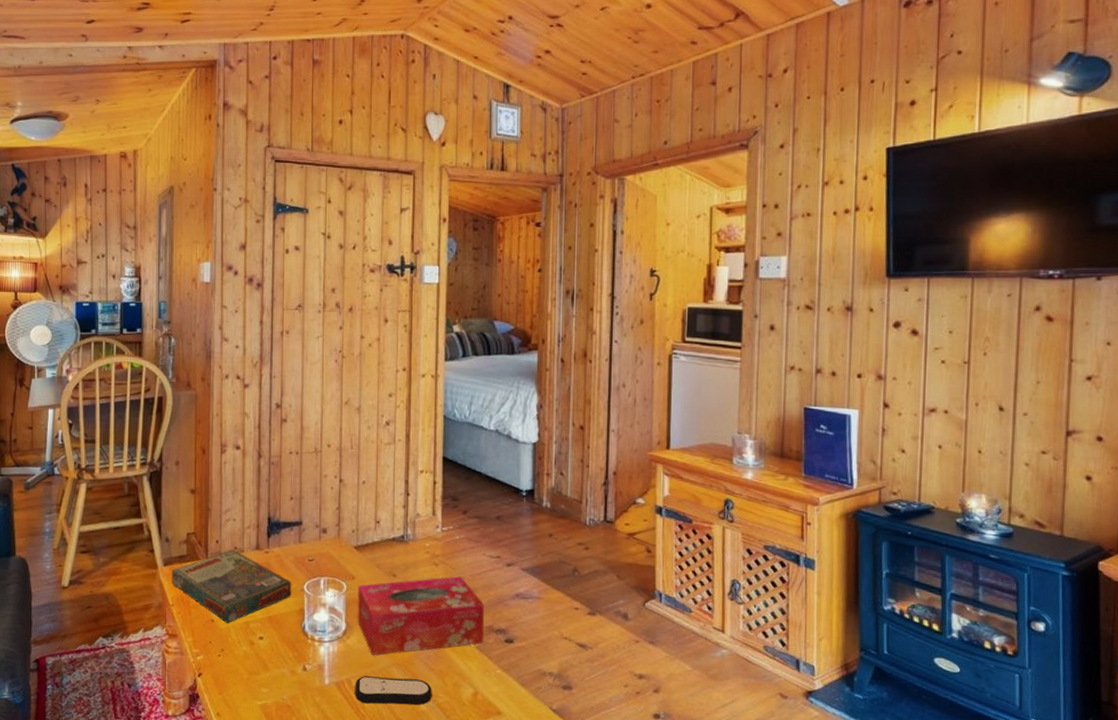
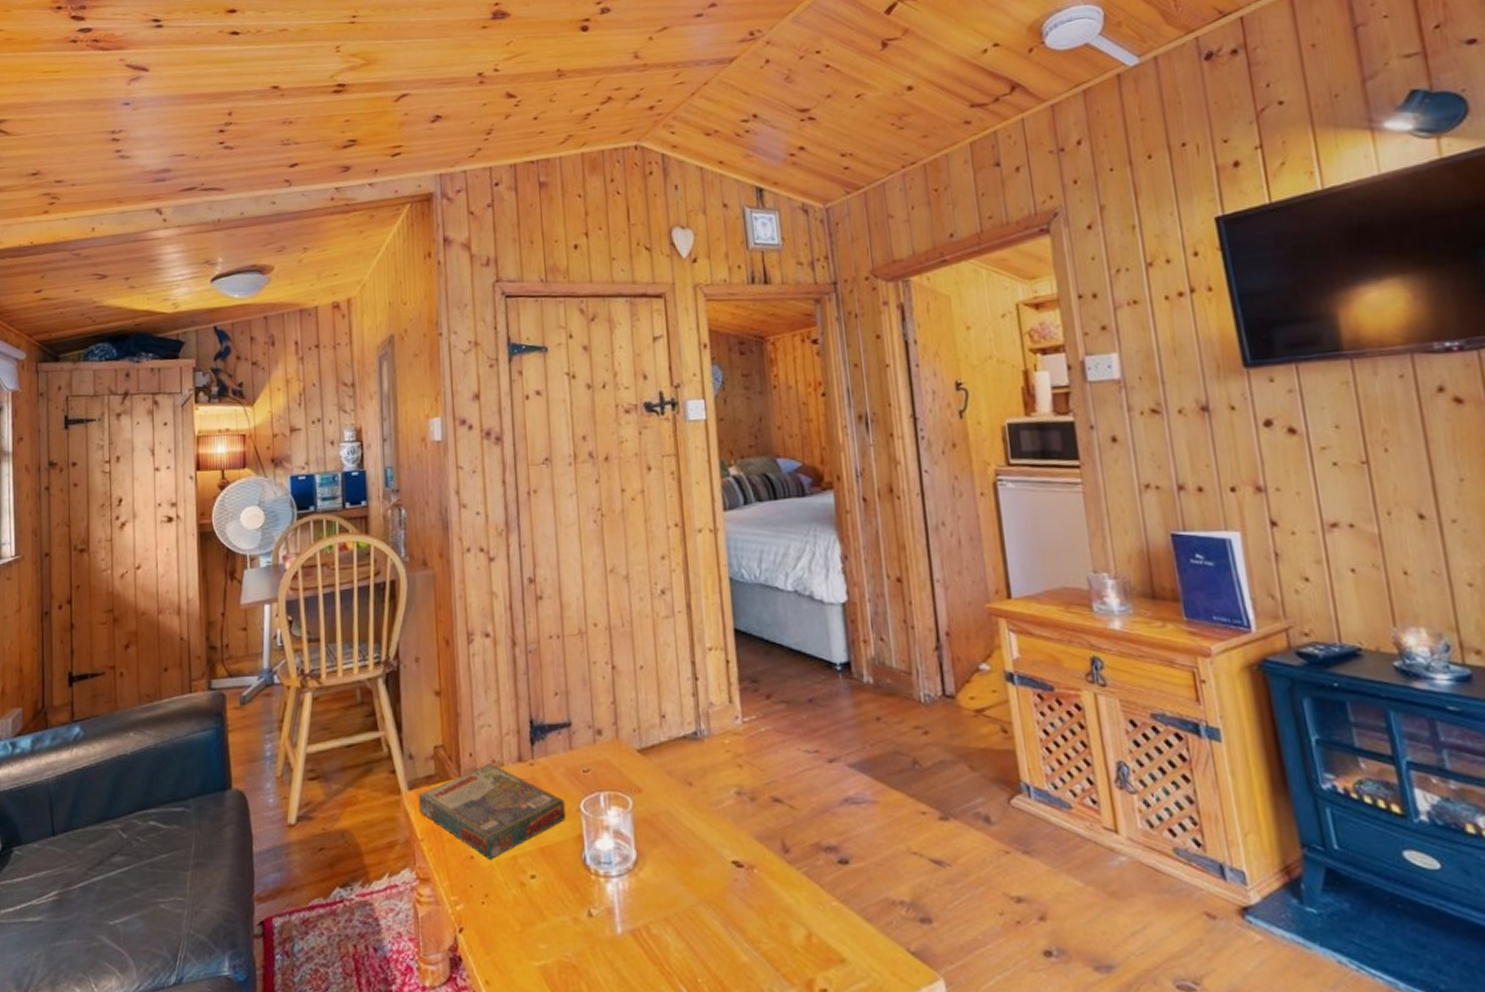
remote control: present [355,676,432,705] -> none [655,920,754,957]
tissue box: present [357,576,485,655] -> none [646,780,812,891]

